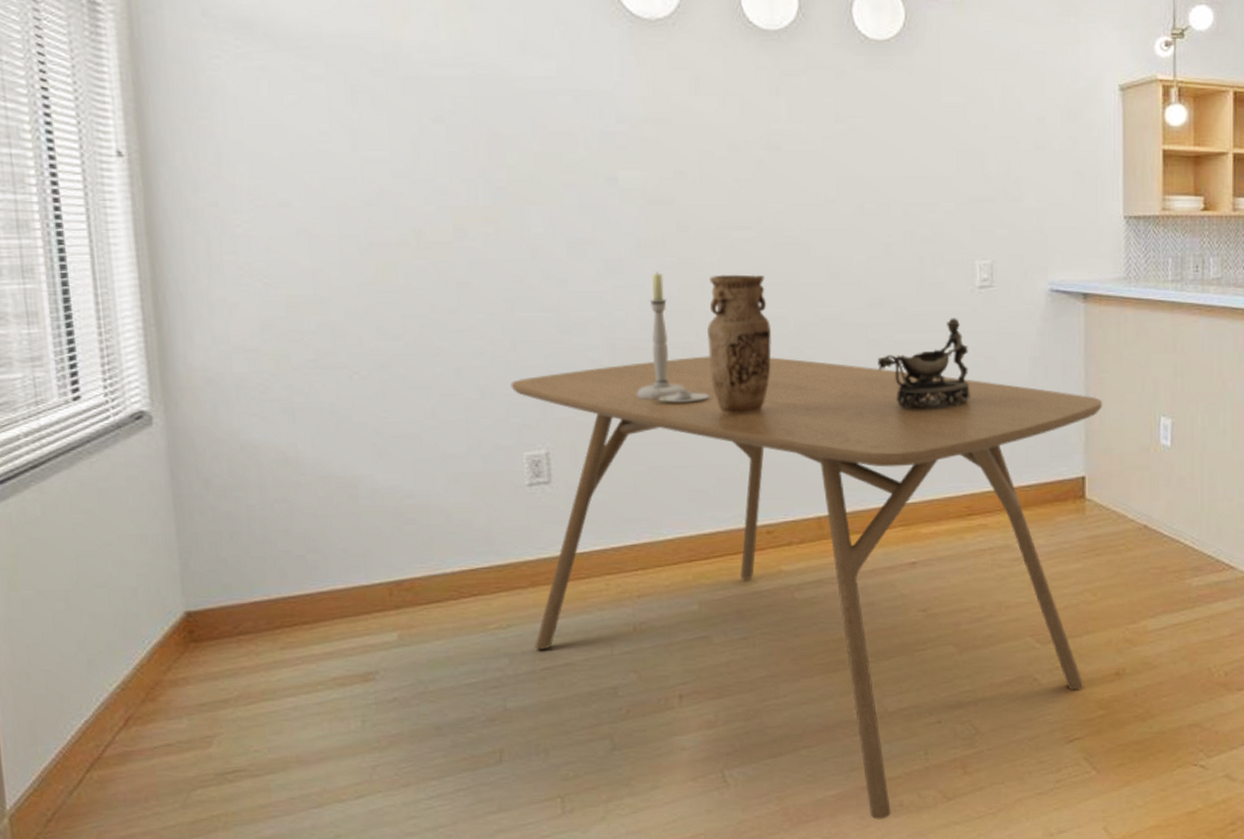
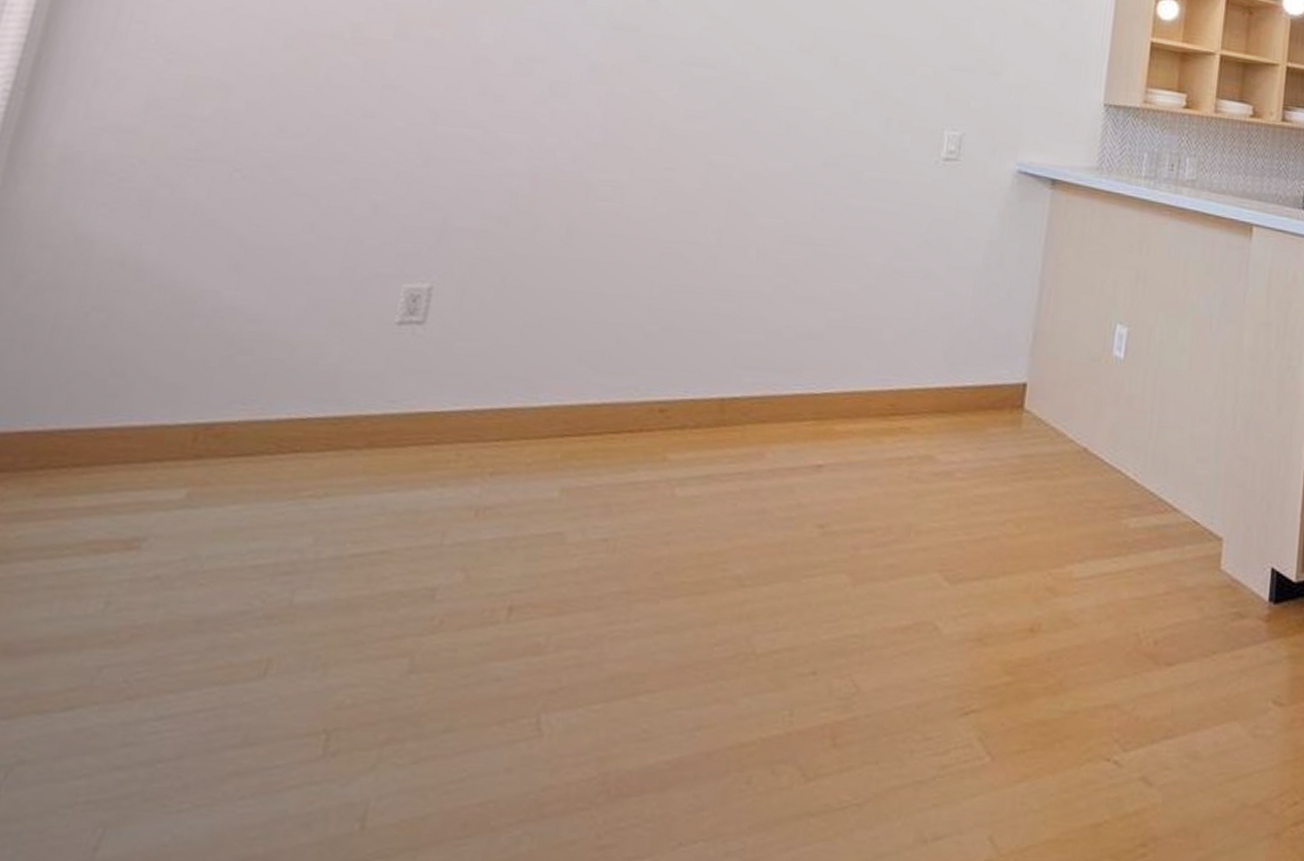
dining table: present [510,356,1103,820] -> none [350,196,1057,801]
candlestick: present [636,271,709,403] -> none [548,100,630,249]
vase: present [707,274,772,416] -> none [636,111,719,270]
decorative bowl: present [877,318,970,409] -> none [821,188,922,288]

